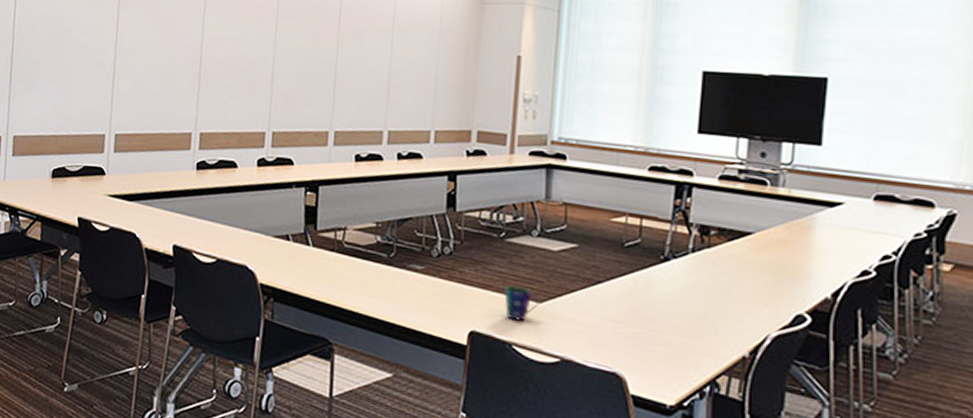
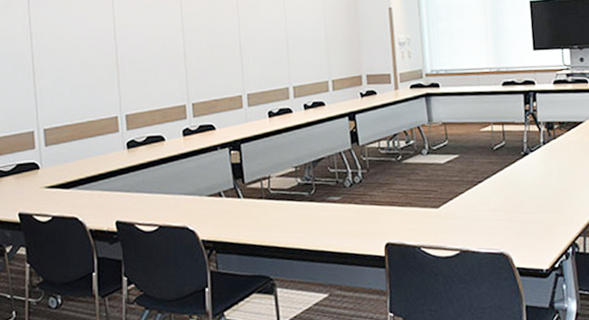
cup: present [504,284,540,321] -> none [407,198,437,227]

